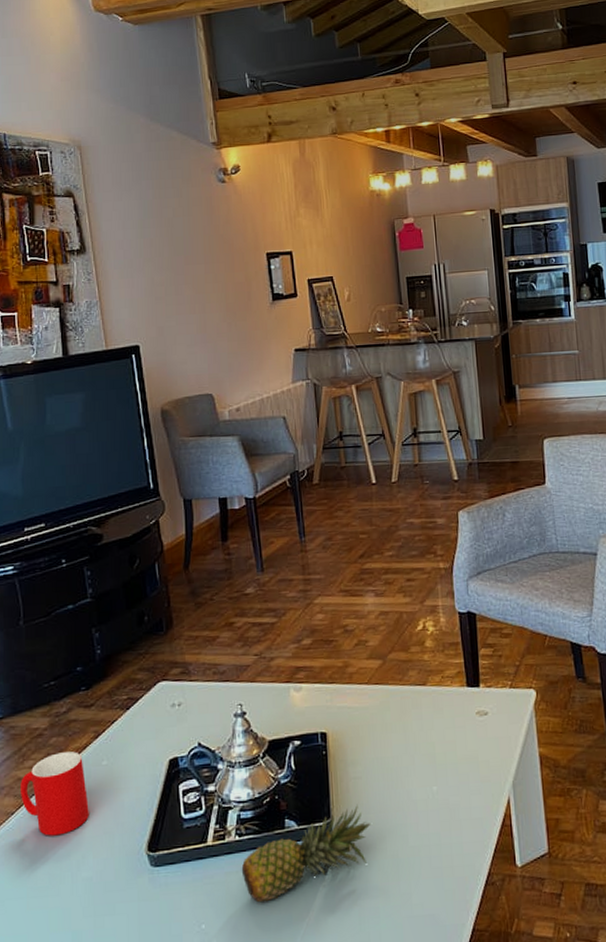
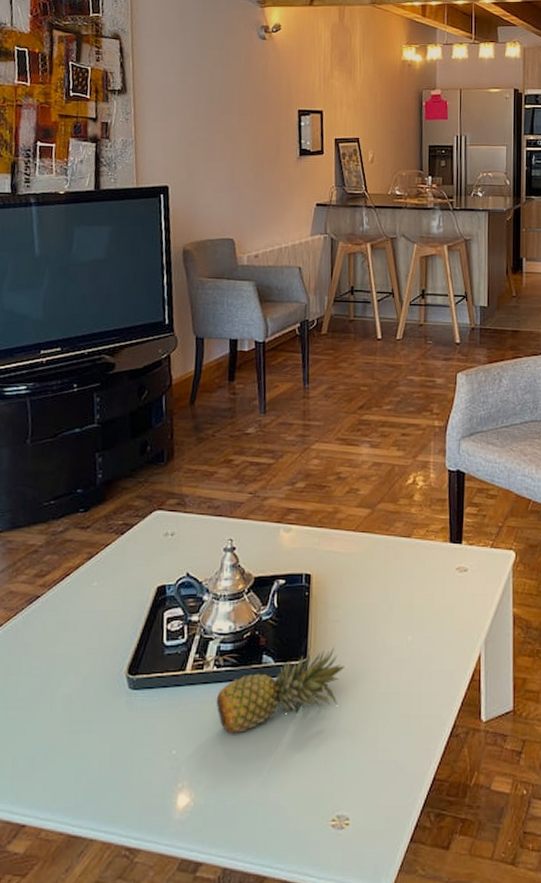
cup: present [20,751,89,836] -> none [10,570,76,651]

